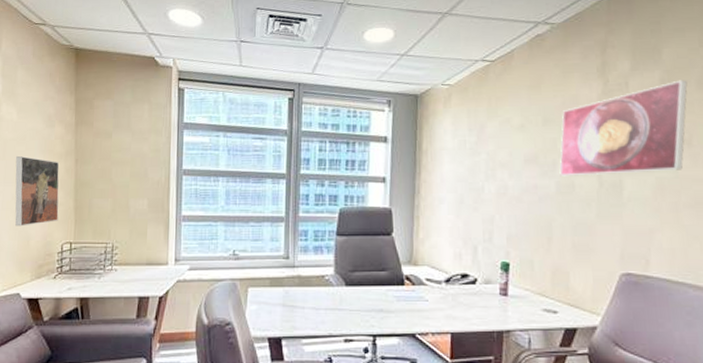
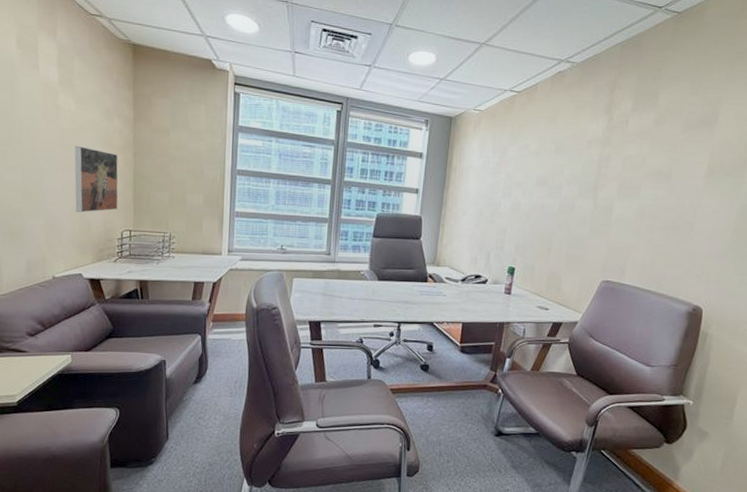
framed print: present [559,80,688,177] -> none [564,122,675,199]

